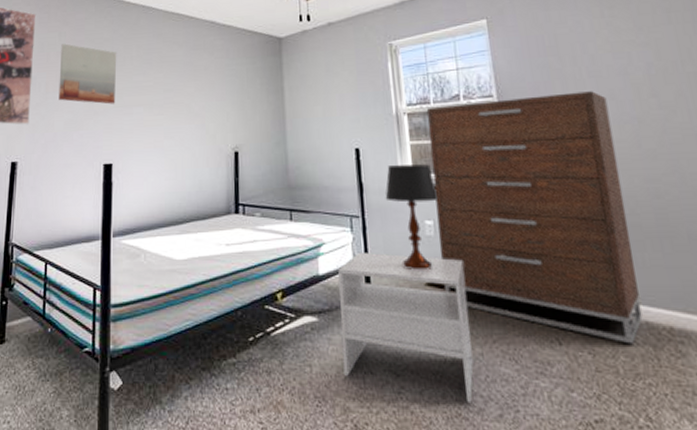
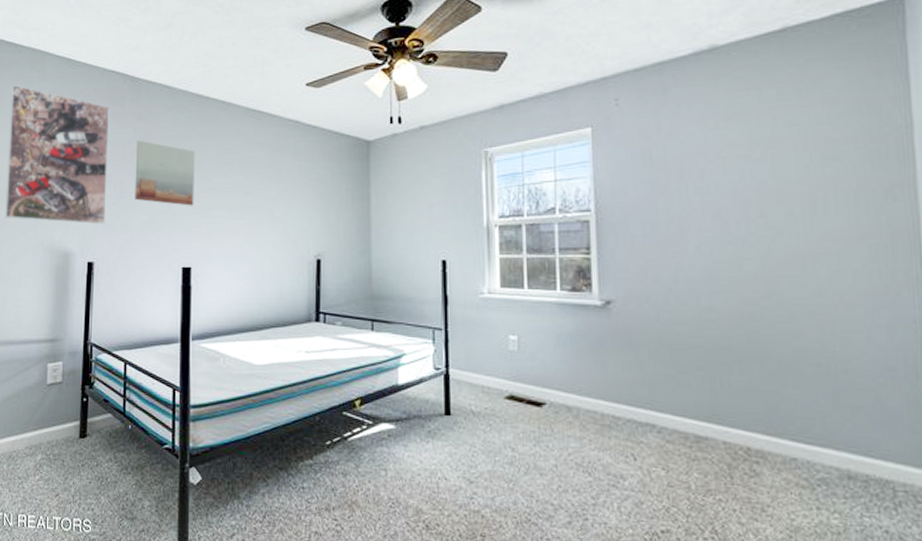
nightstand: present [338,251,474,402] -> none [417,363,547,509]
table lamp: present [385,164,439,271] -> none [470,279,525,385]
dresser: present [427,91,643,344] -> none [519,209,721,462]

